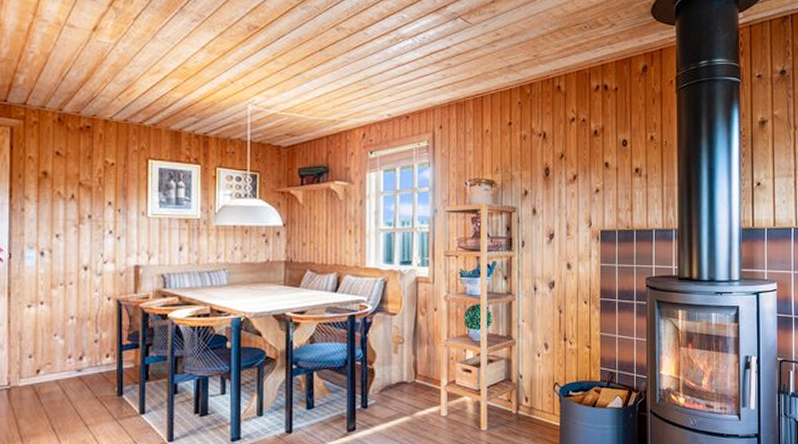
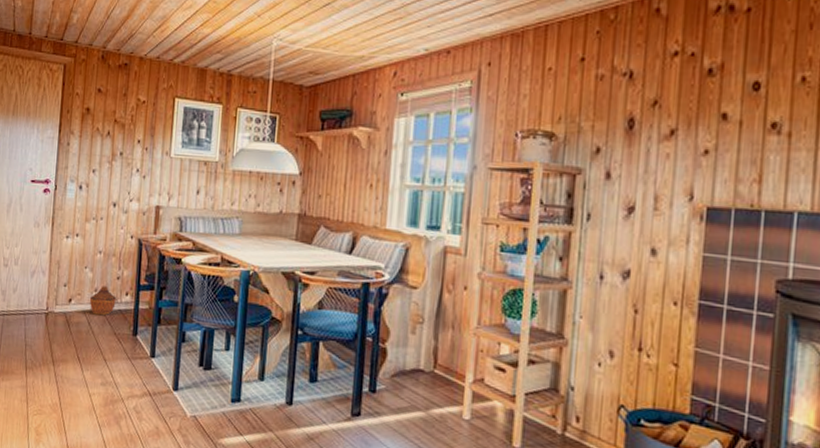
woven basket: none [63,351,95,382] -> present [90,286,116,316]

